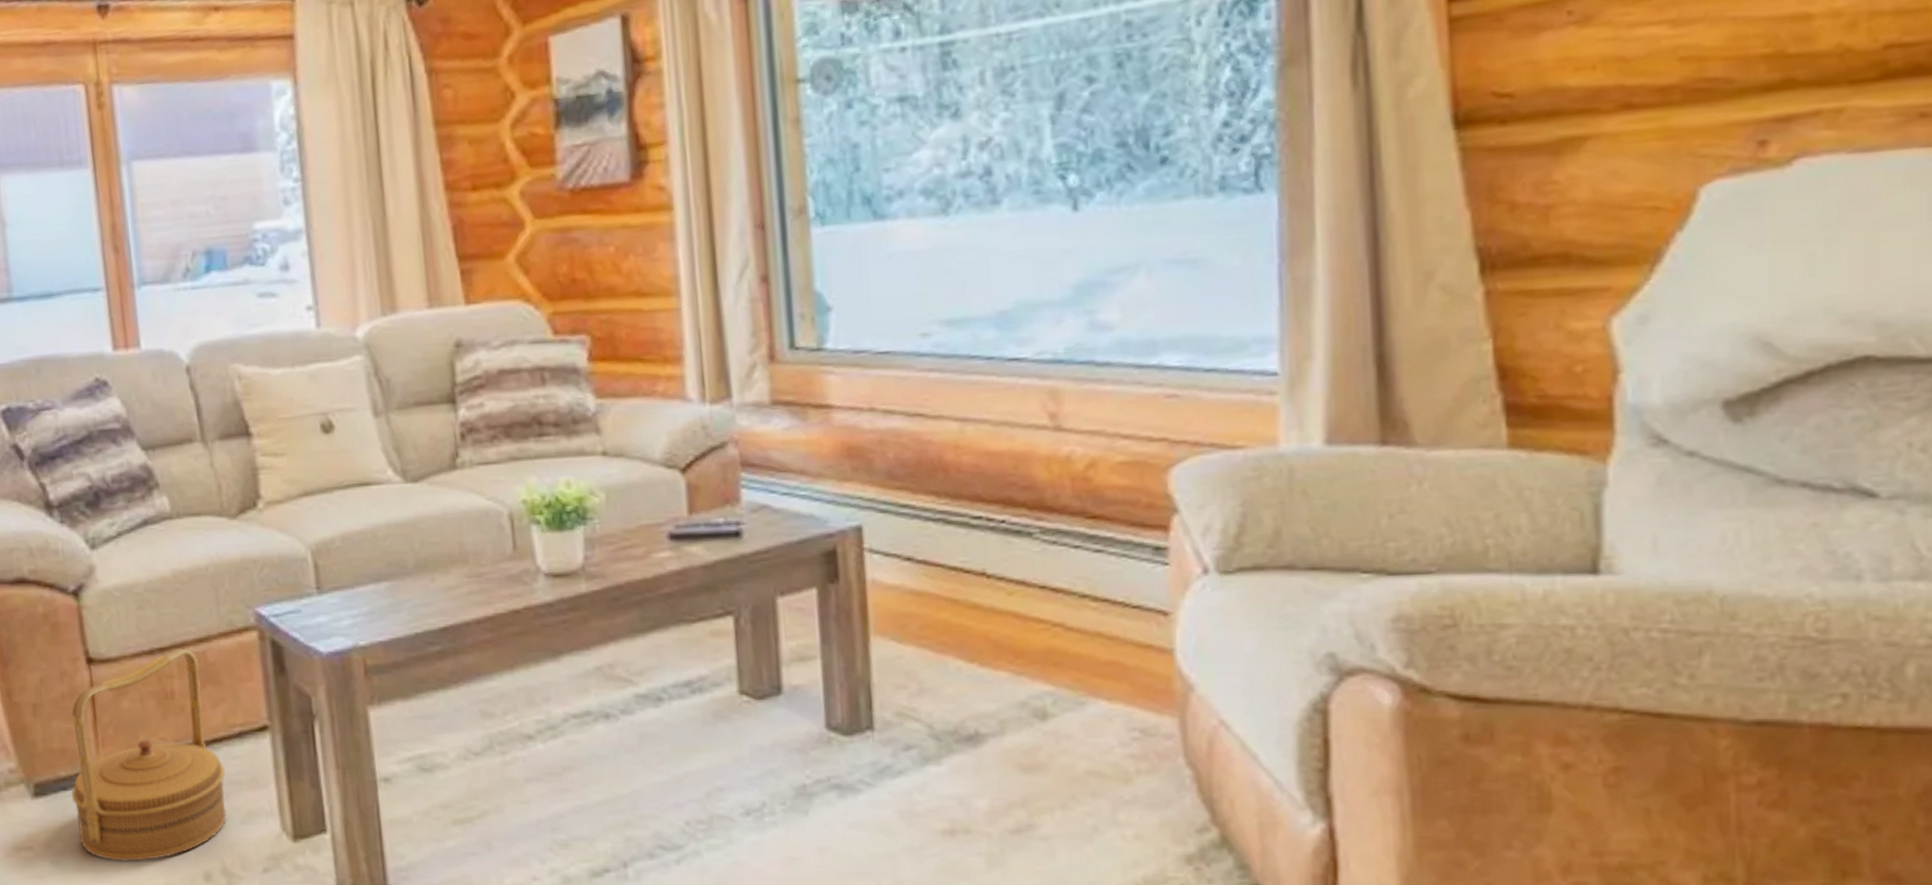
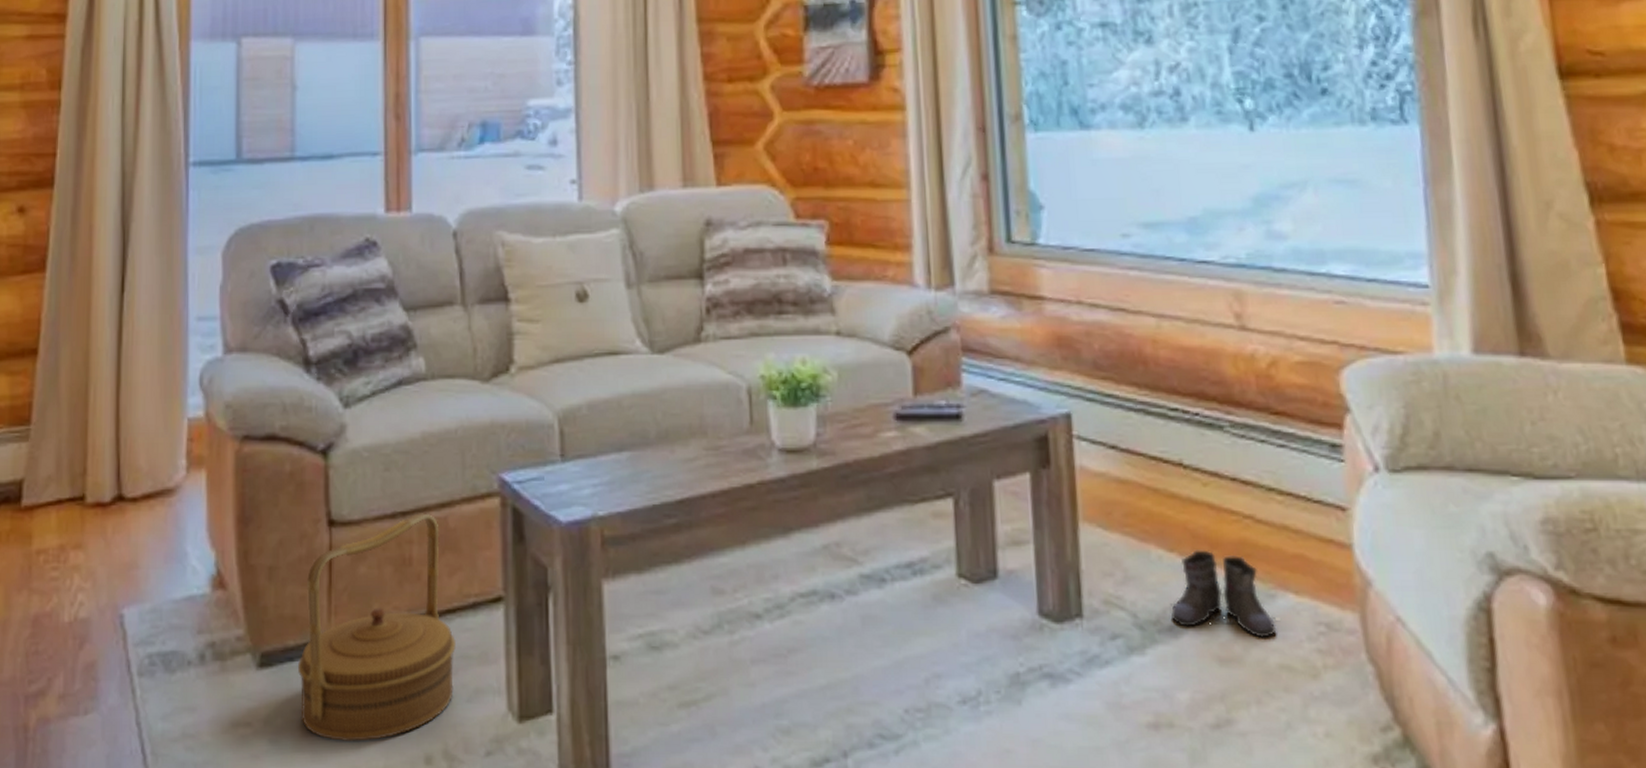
boots: none [969,659,1086,745] -> present [1170,550,1277,638]

